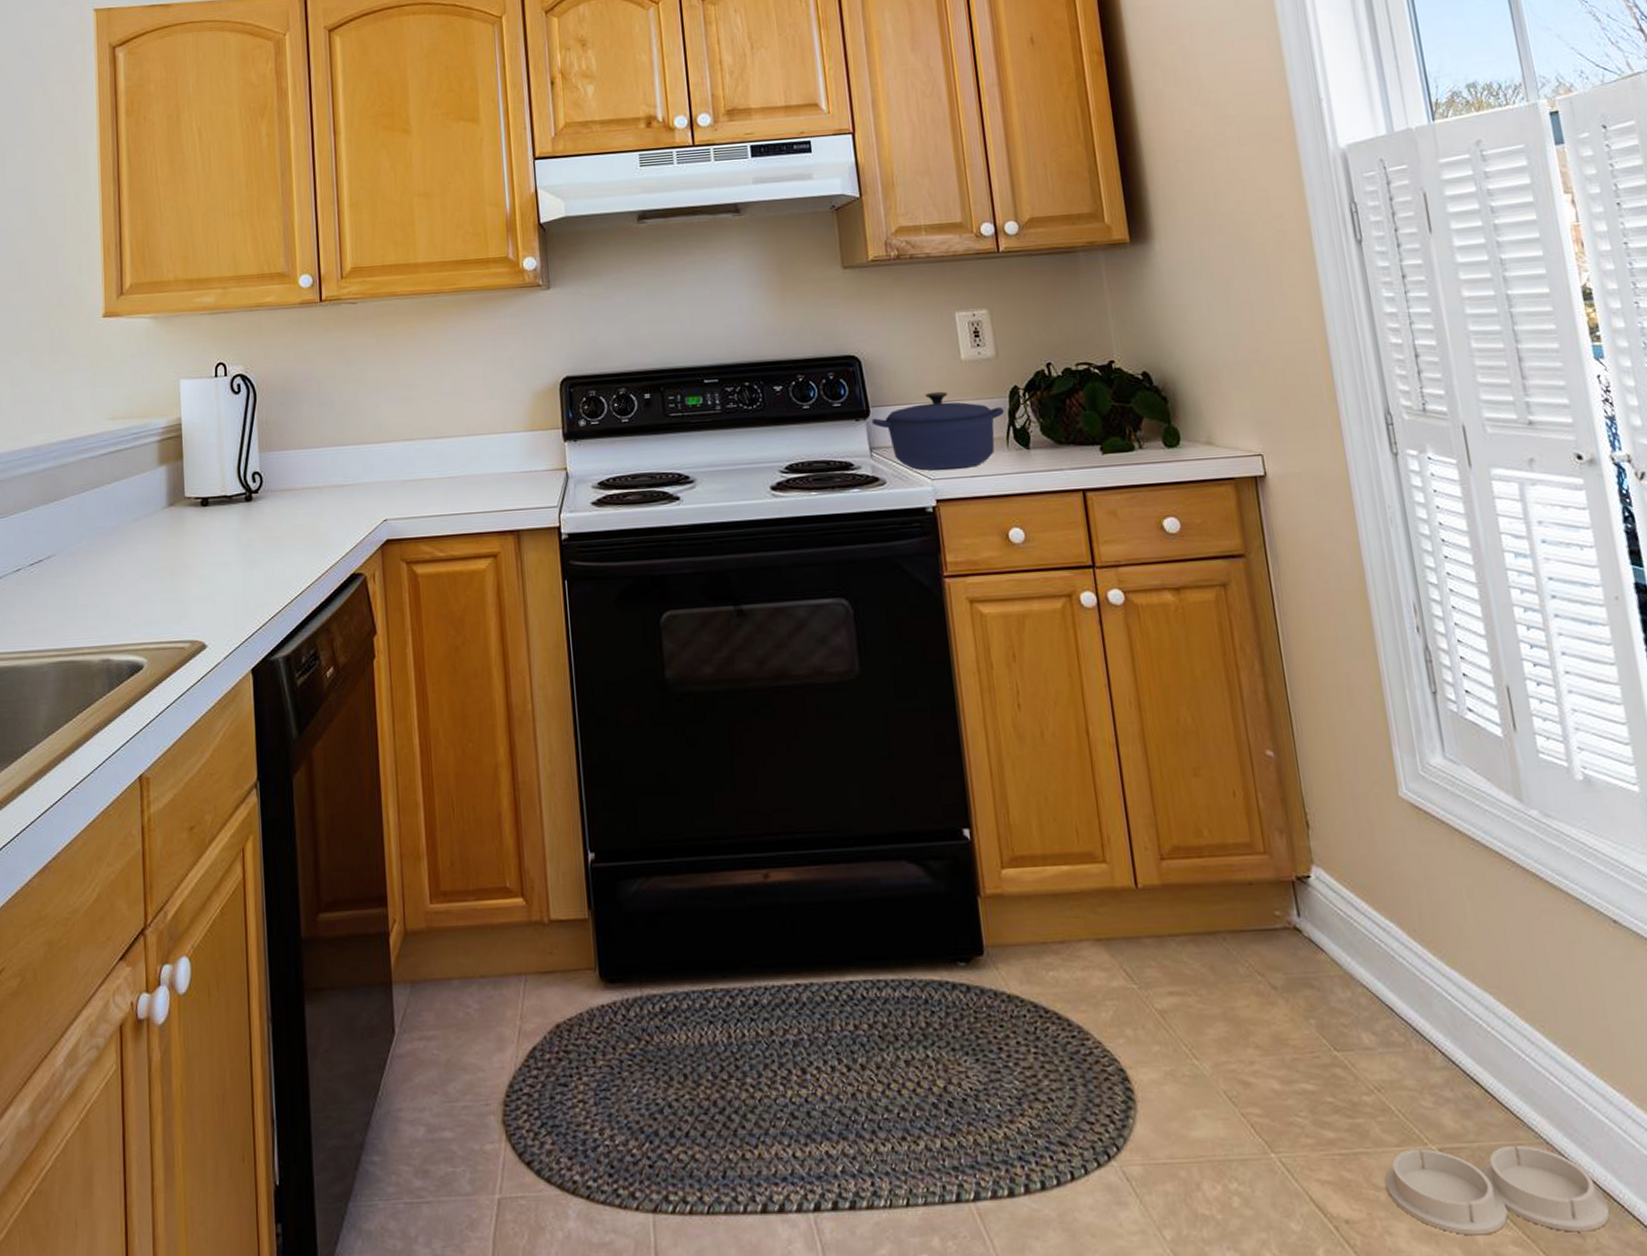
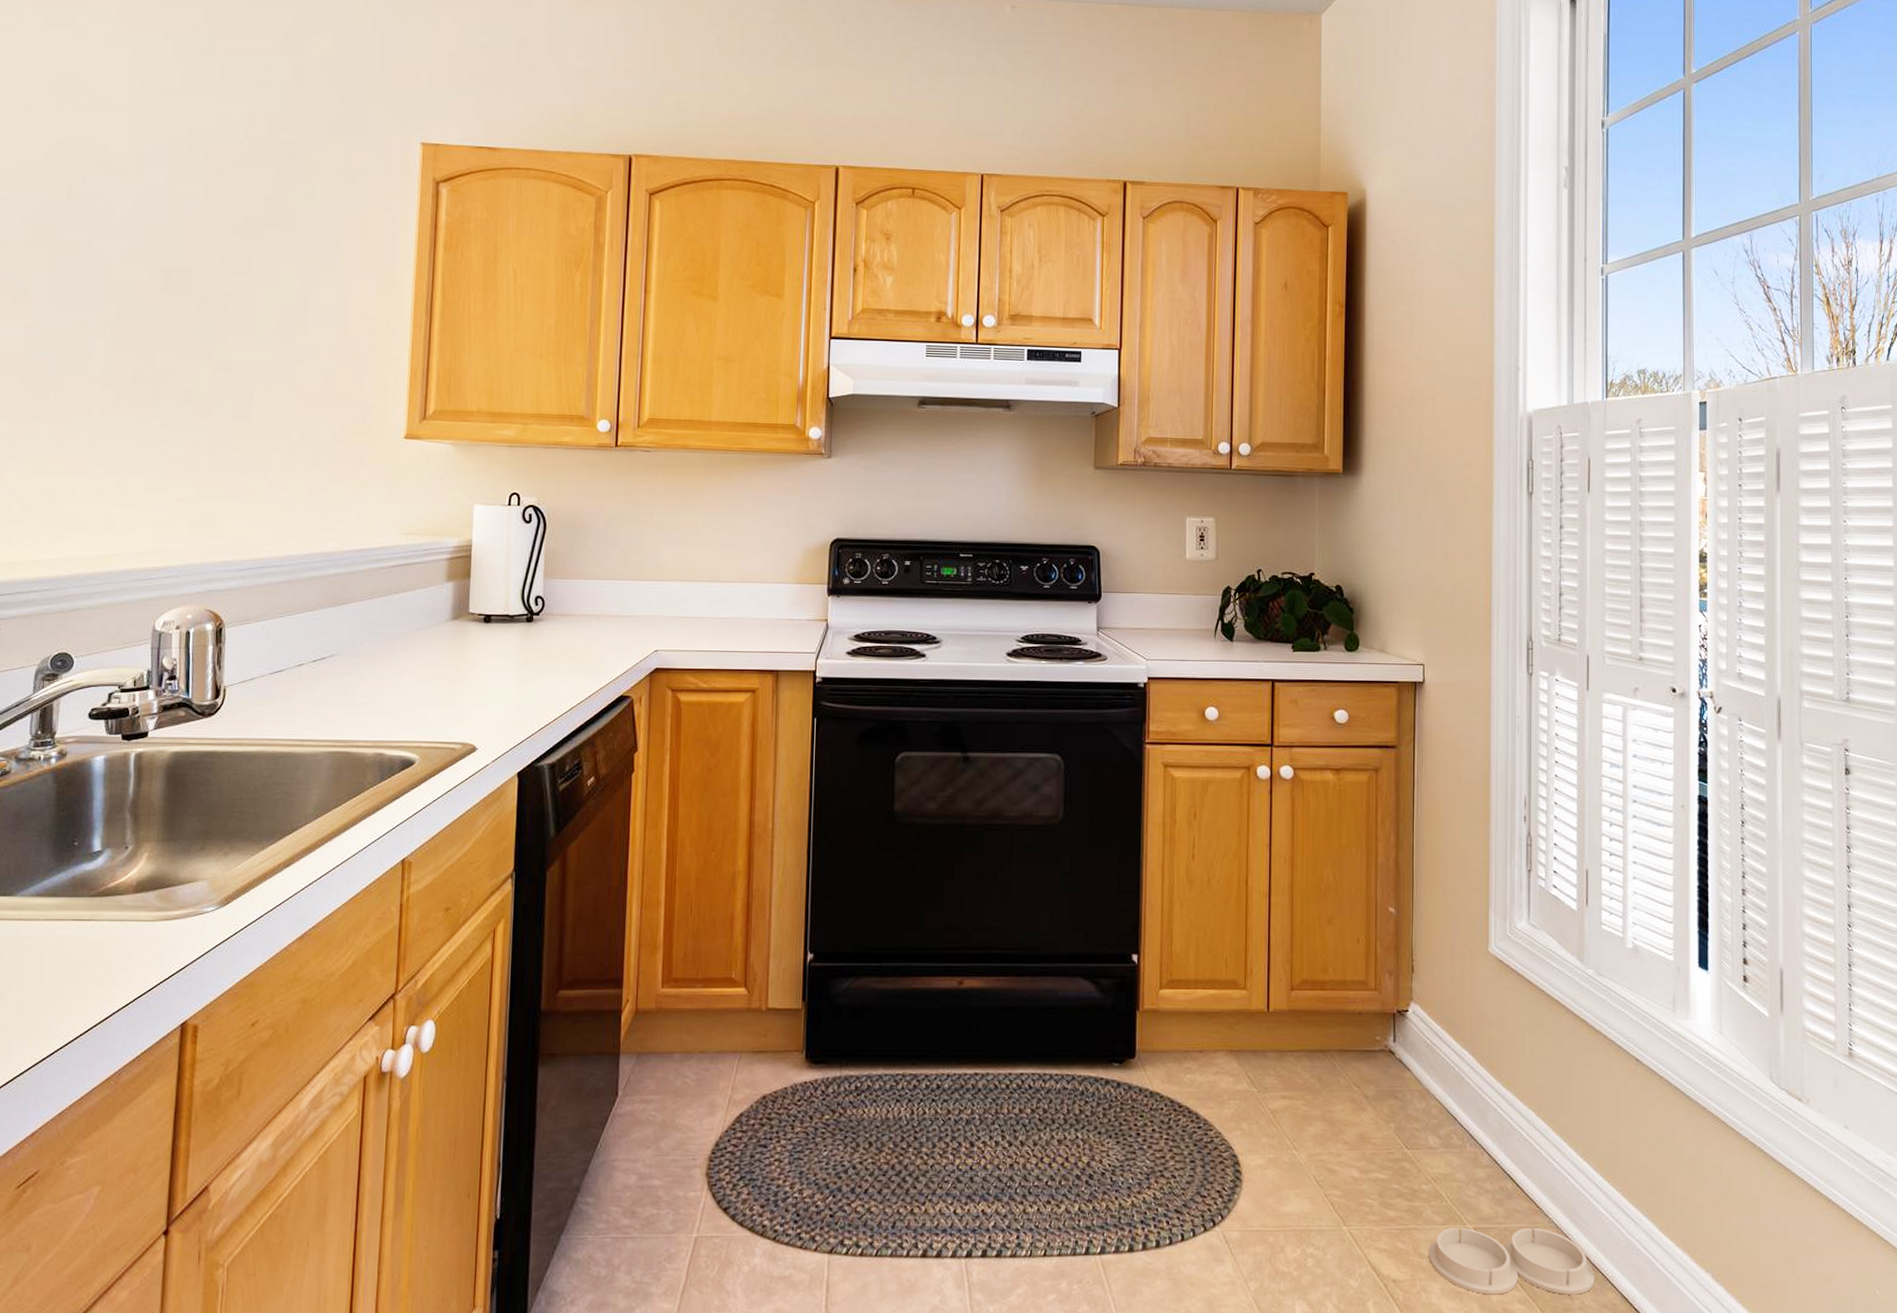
cooking pot: present [871,391,1005,471] -> none [1101,584,1217,654]

